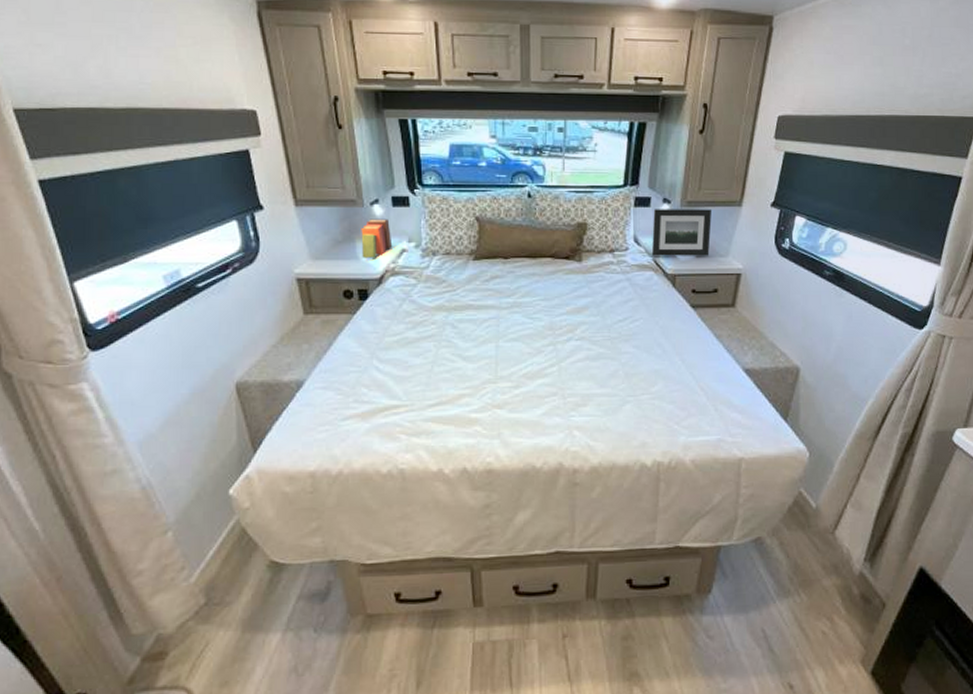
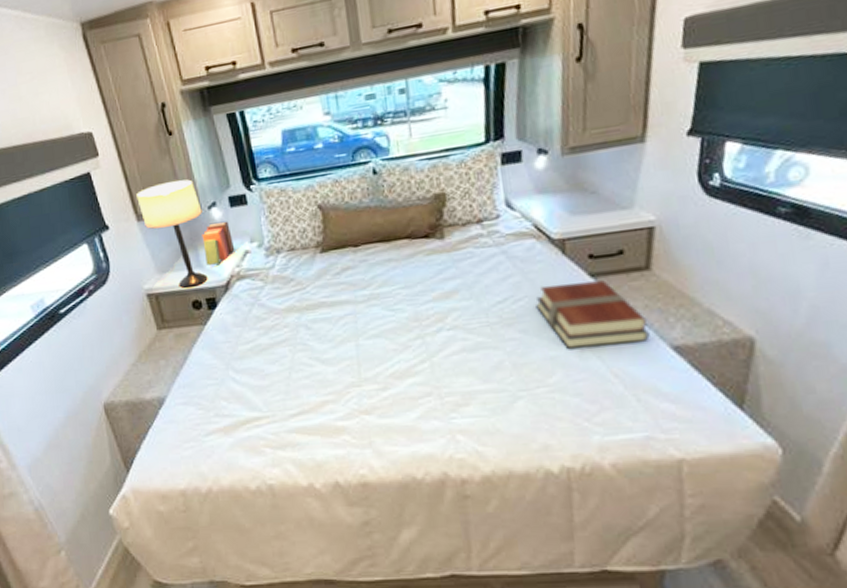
table lamp: none [297,172,364,278] -> present [136,179,208,289]
books: none [648,311,729,364] -> present [536,280,650,349]
picture frame: present [651,209,712,256] -> none [526,152,607,221]

